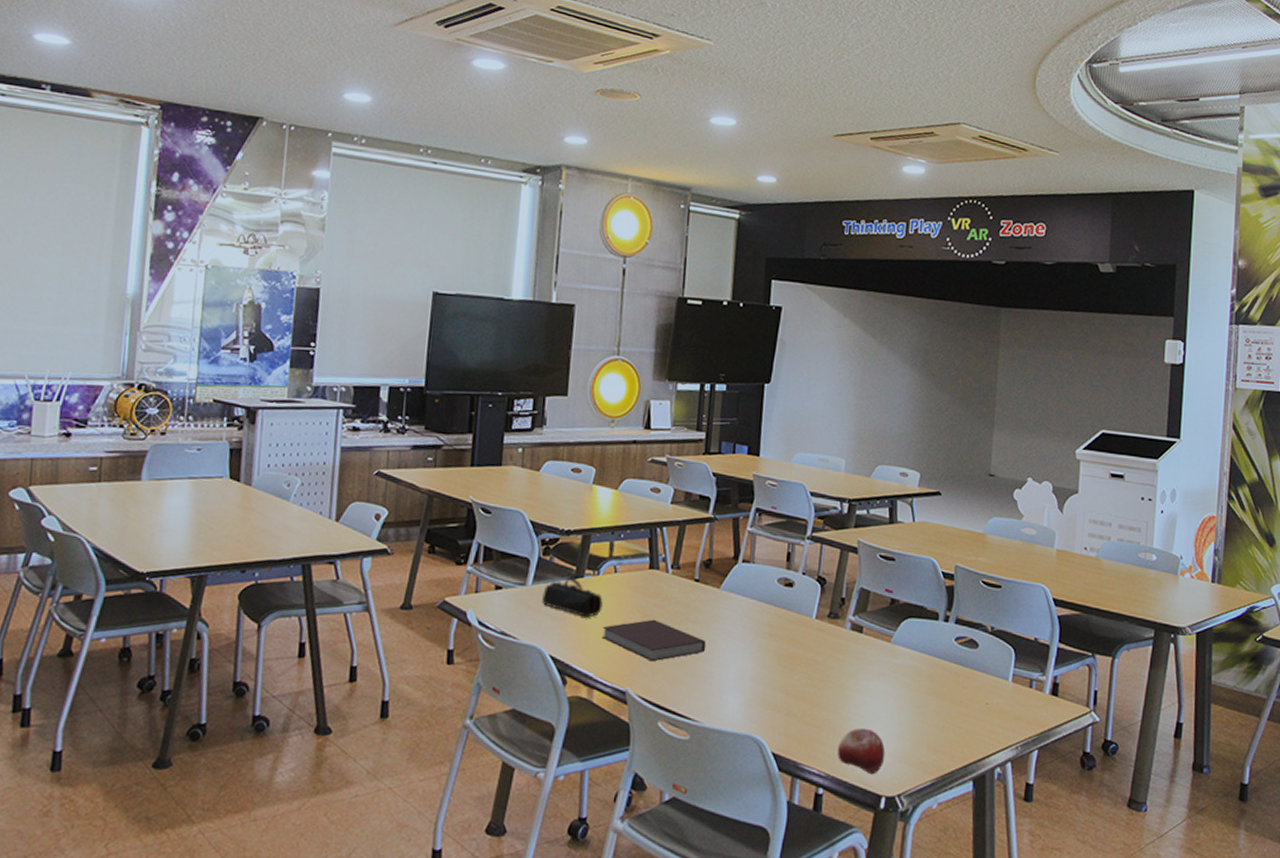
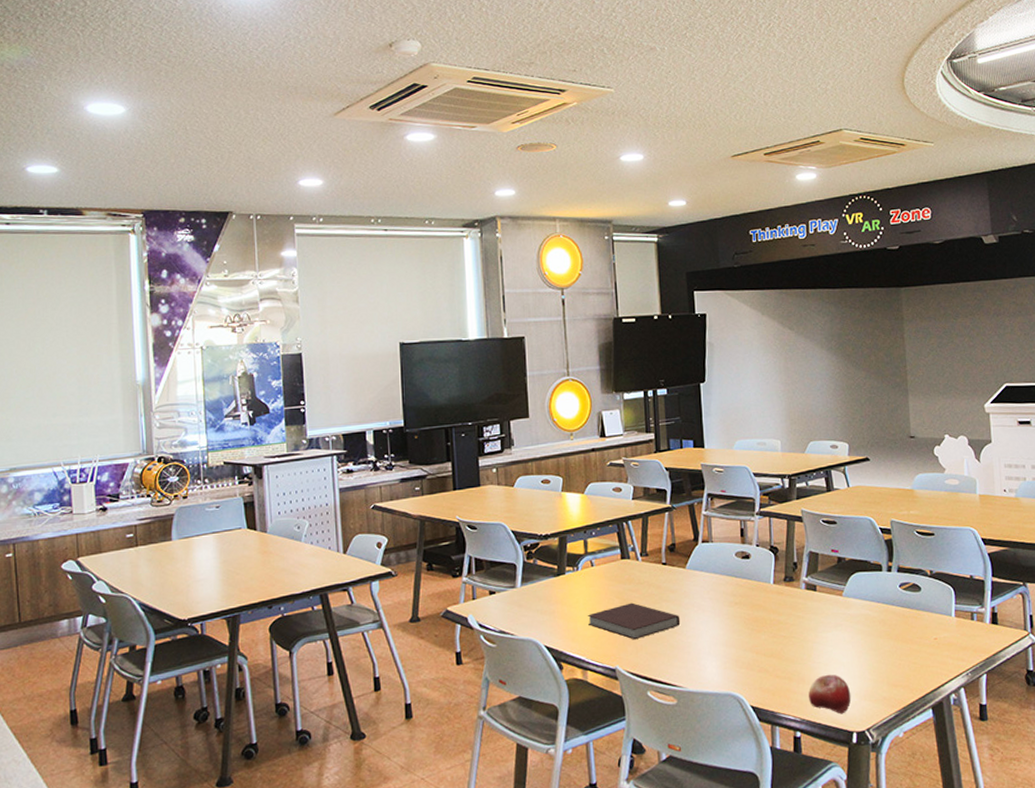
pencil case: present [542,576,604,618] -> none [531,575,586,609]

